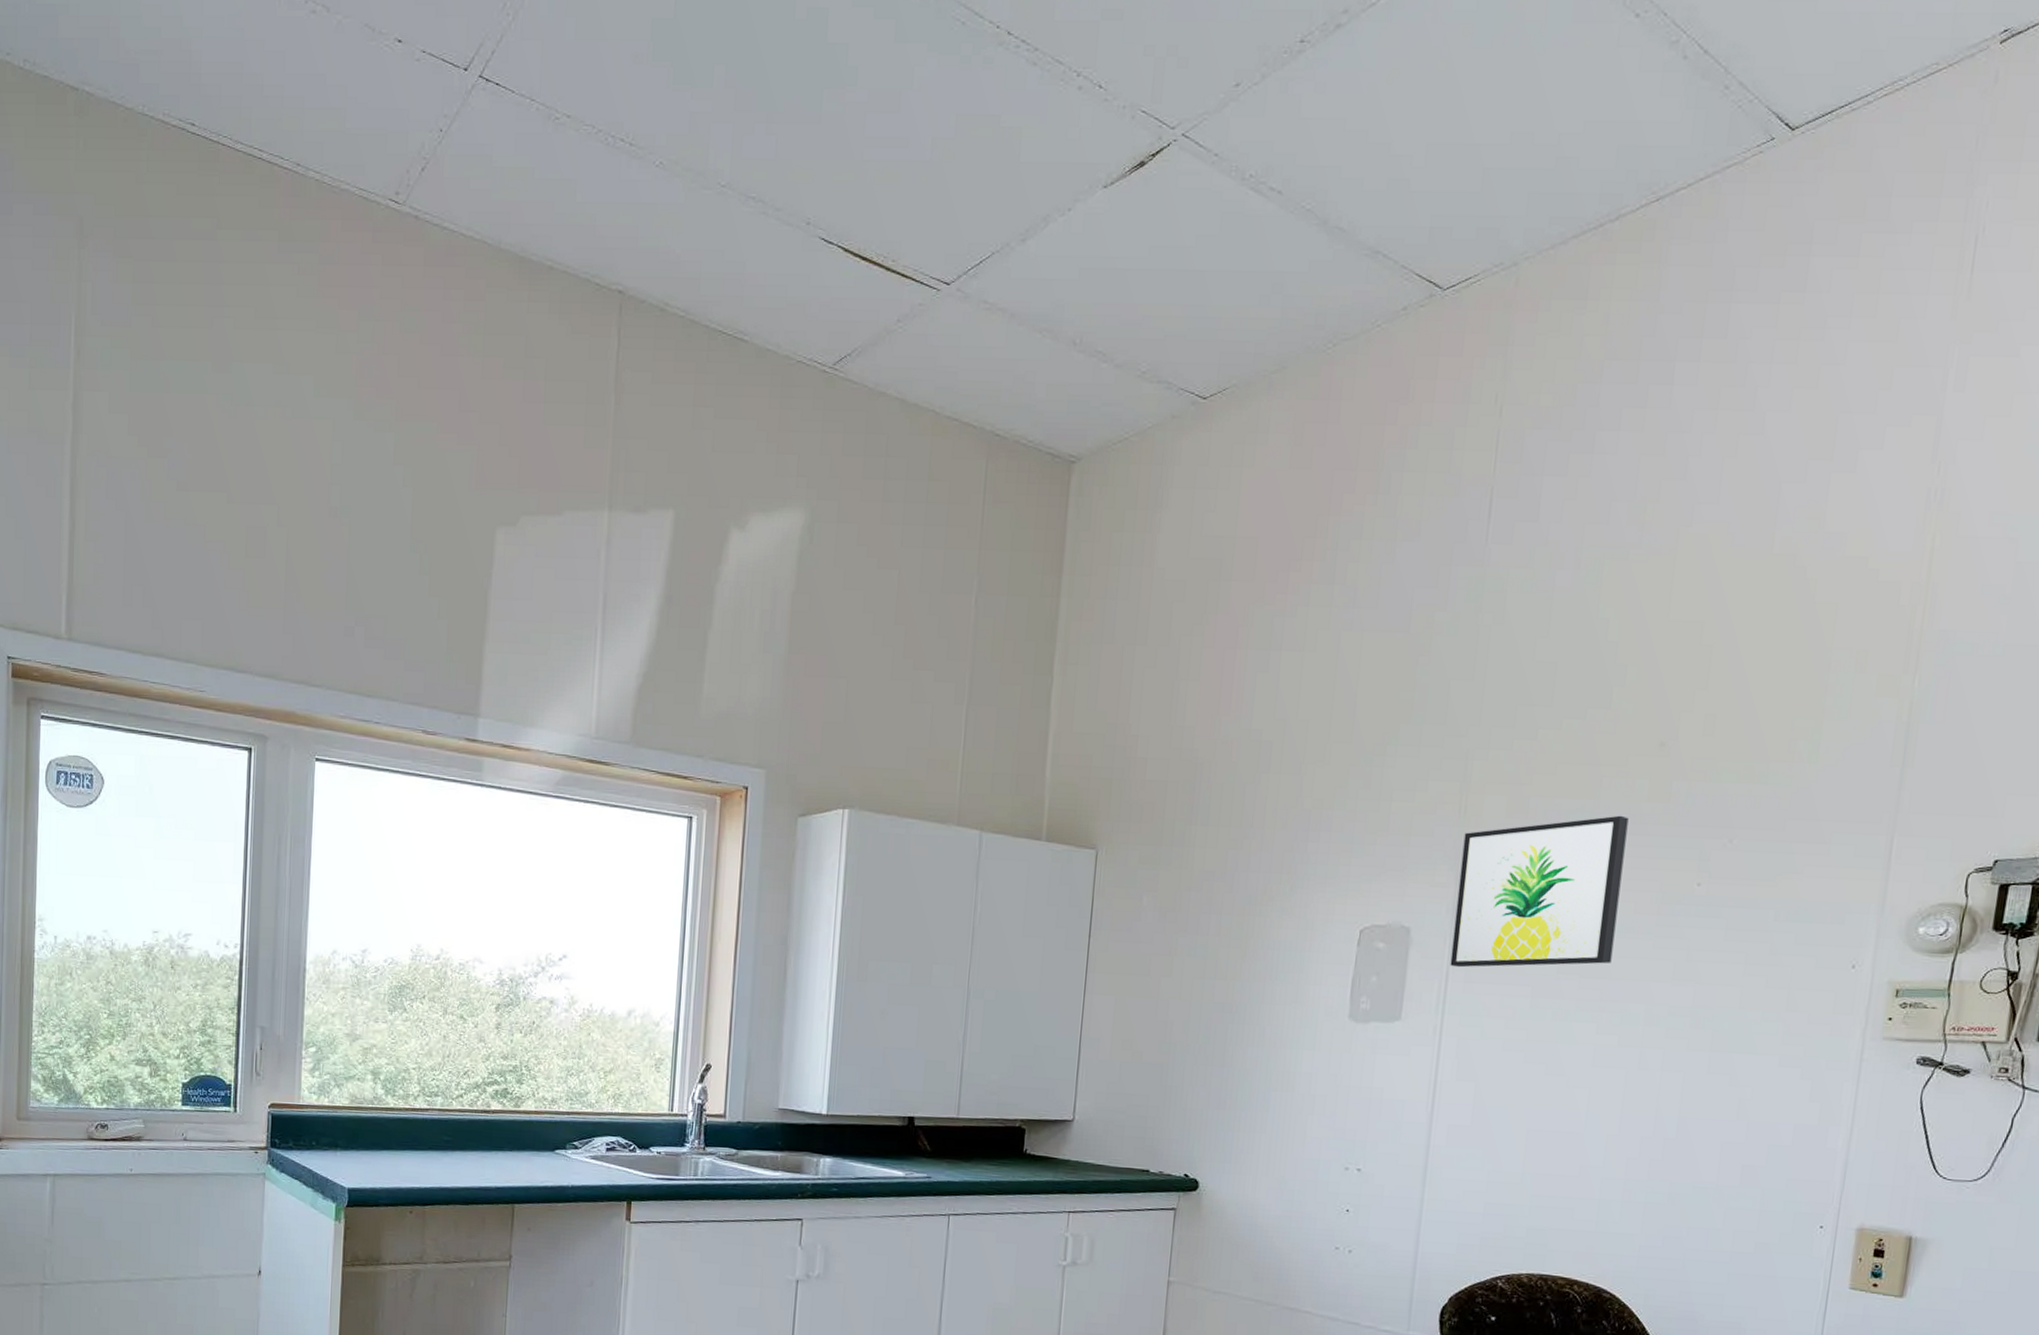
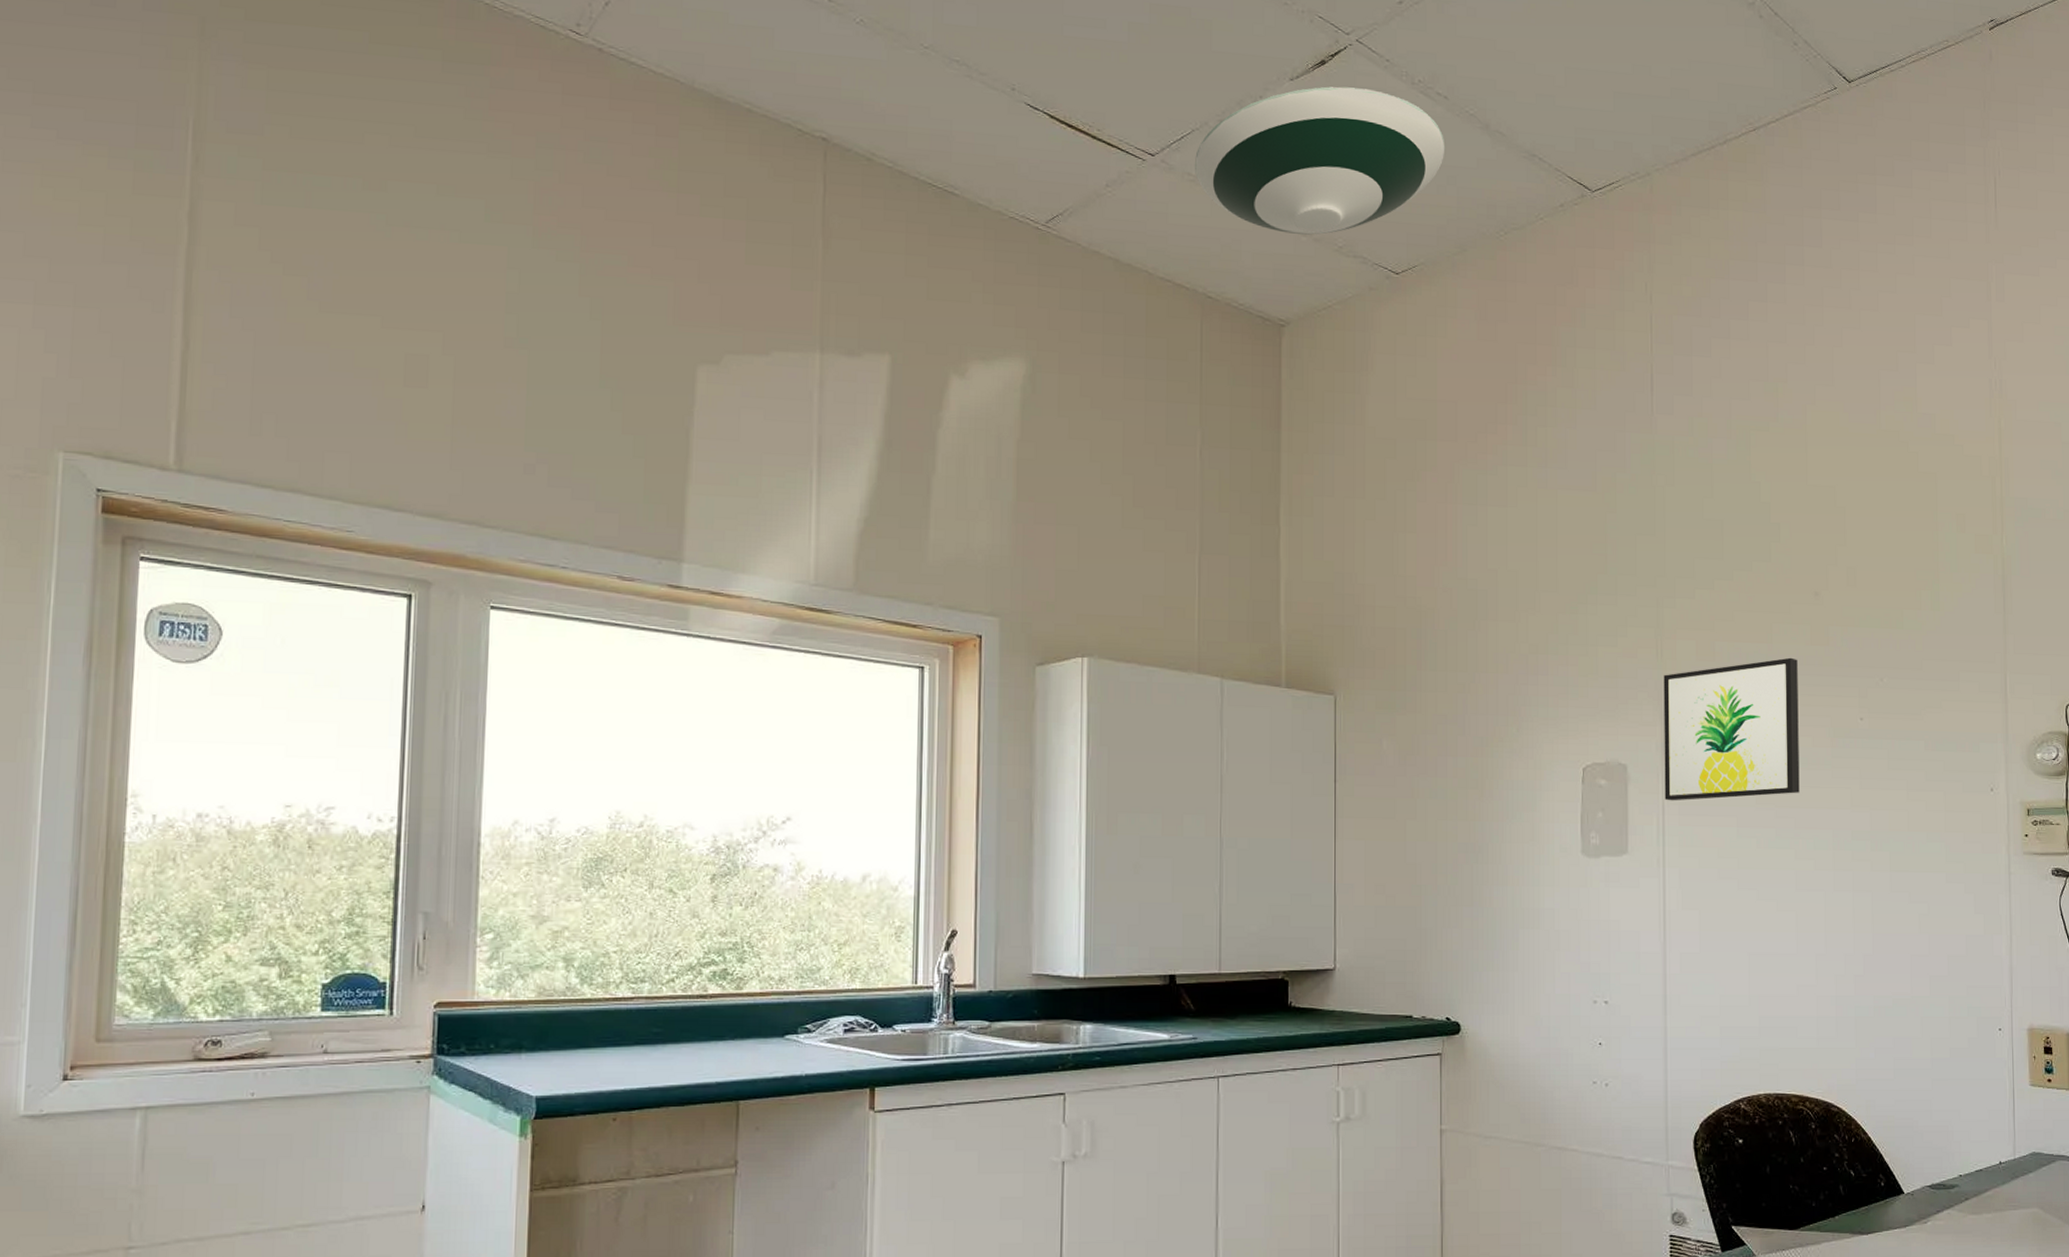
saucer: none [991,190,1274,361] -> present [1194,86,1446,235]

